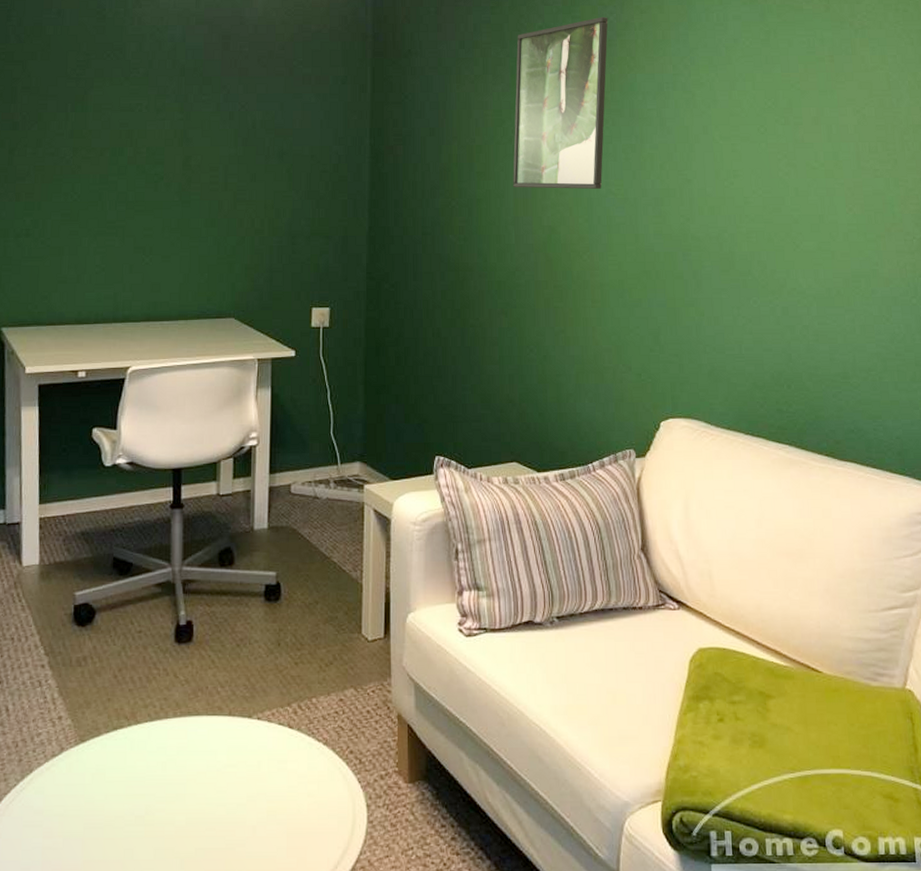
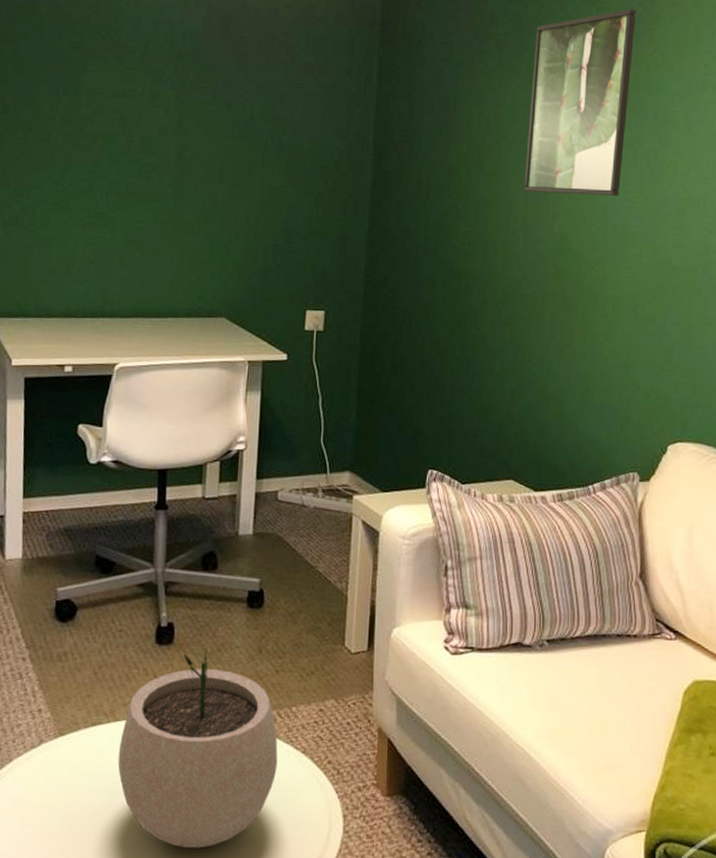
plant pot: none [140,645,300,849] -> present [117,649,278,848]

